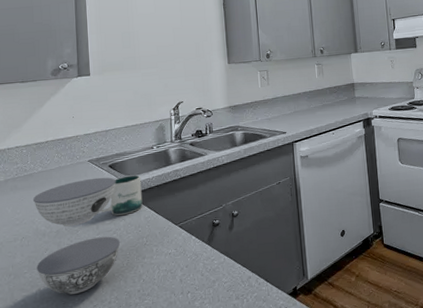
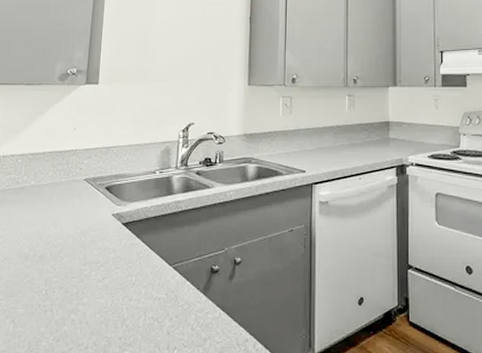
bowl: present [32,177,121,295] -> none [14,199,111,332]
mug: present [101,175,143,216] -> none [91,201,139,246]

